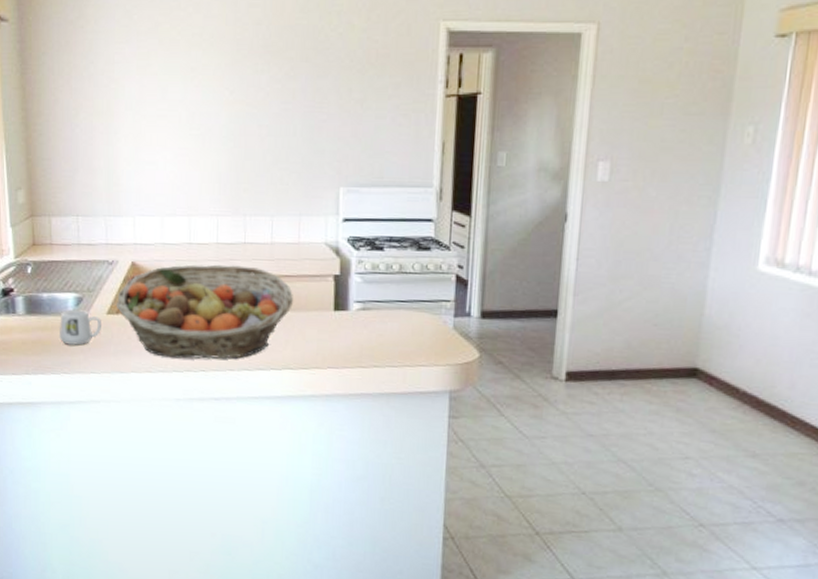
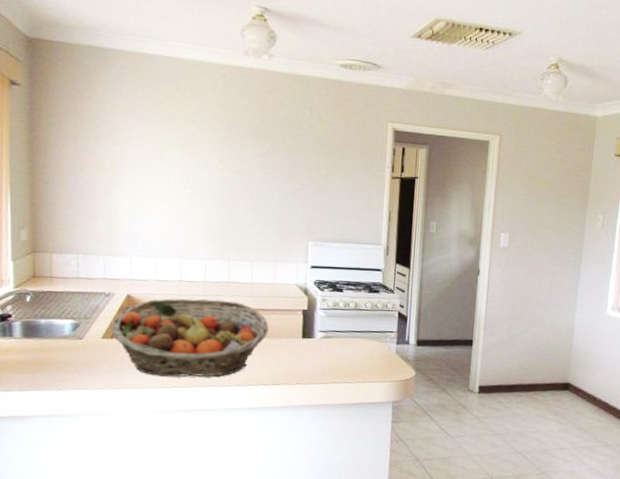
mug: present [60,309,102,345] -> none [55,334,97,365]

